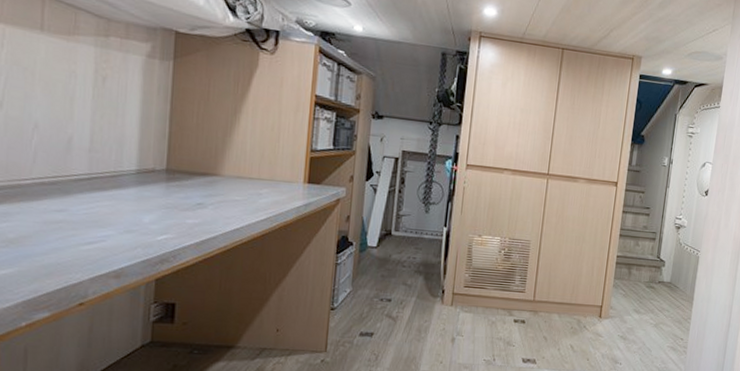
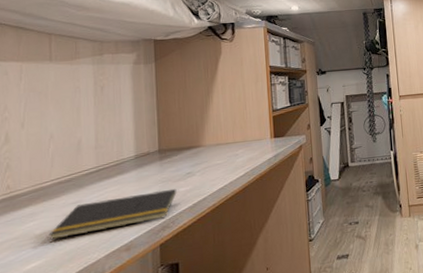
notepad: none [24,214,183,250] -> present [48,188,177,240]

